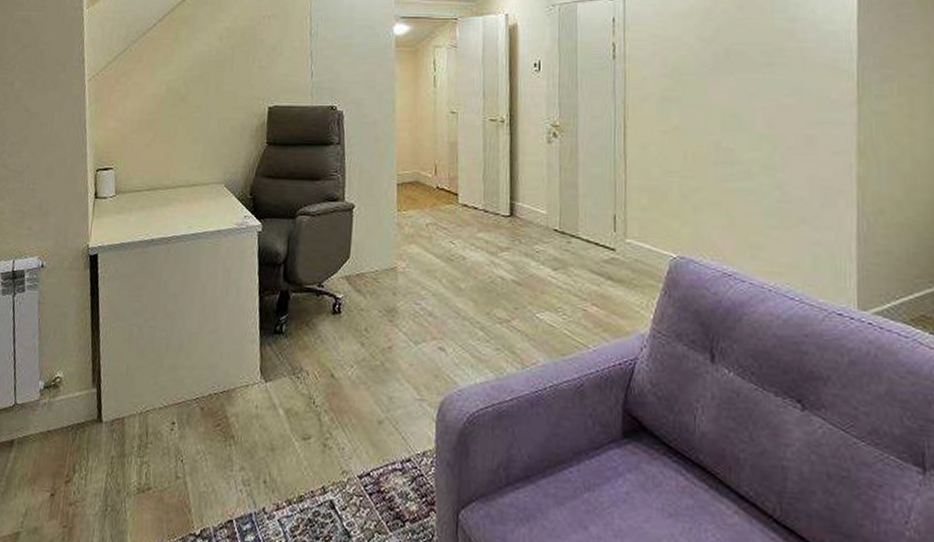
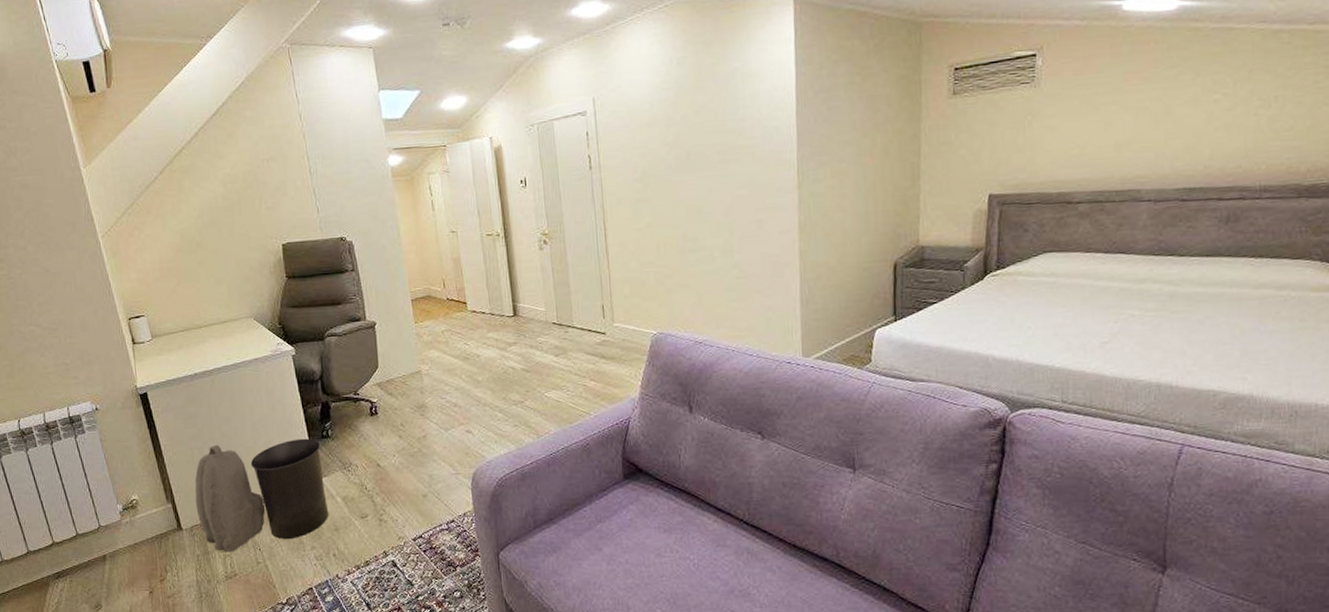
backpack: none [121,324,198,459] -> present [194,444,266,552]
waste bin: none [190,330,272,453] -> present [250,438,329,539]

